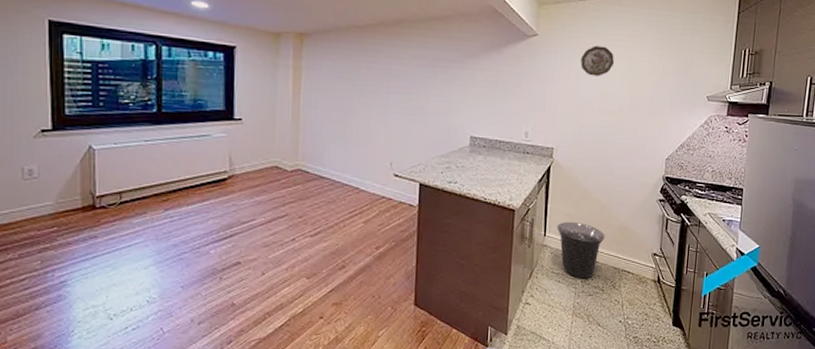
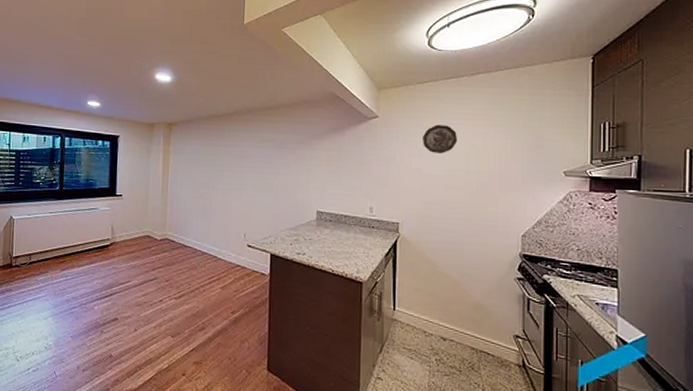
trash can: present [556,221,606,279] -> none [406,296,460,358]

